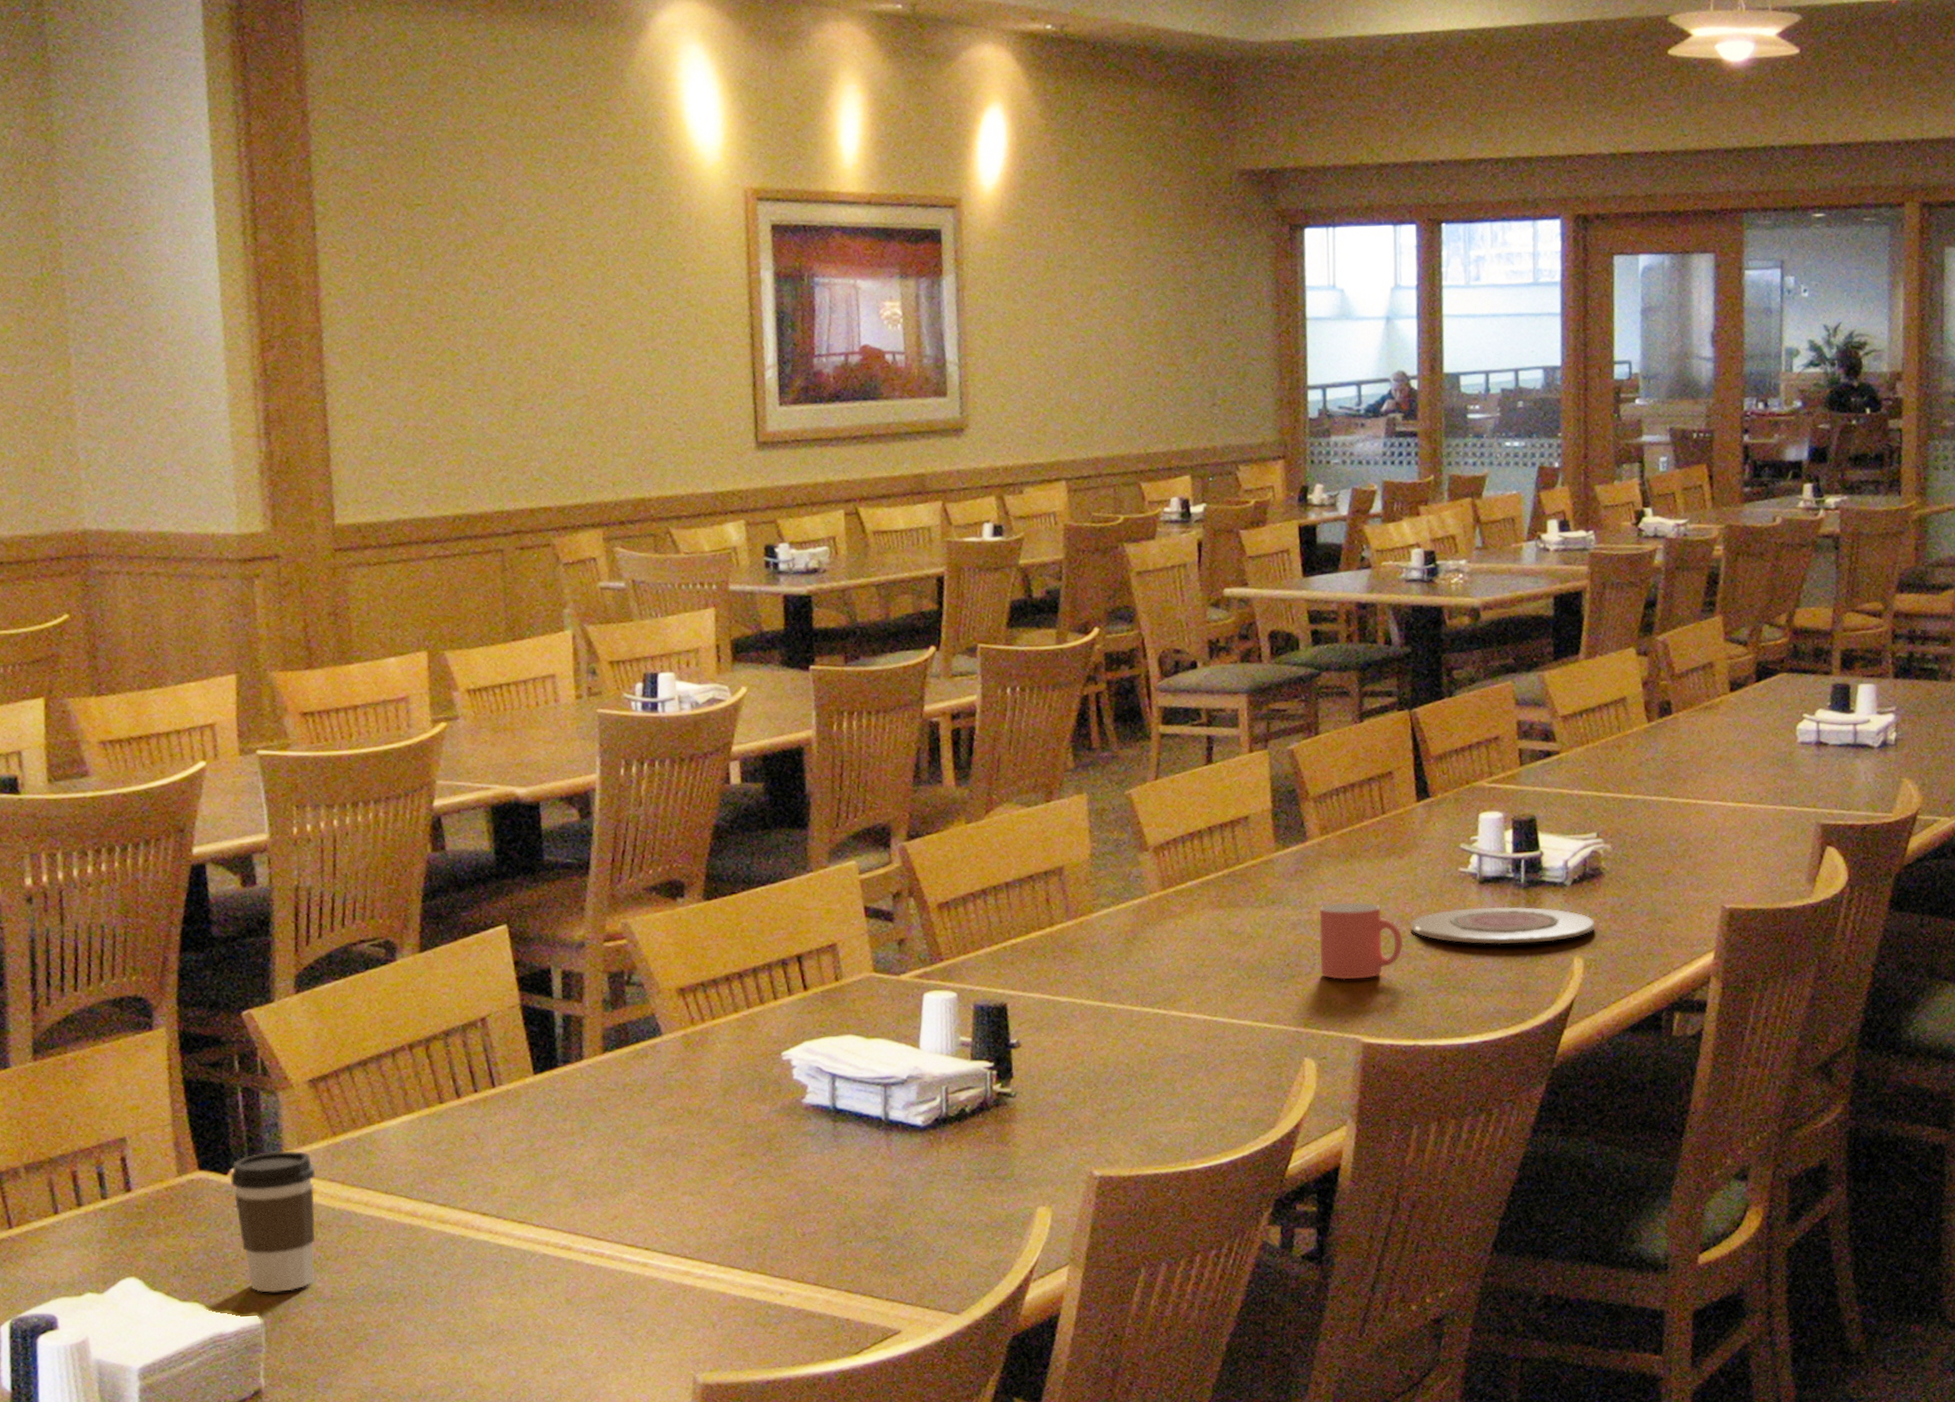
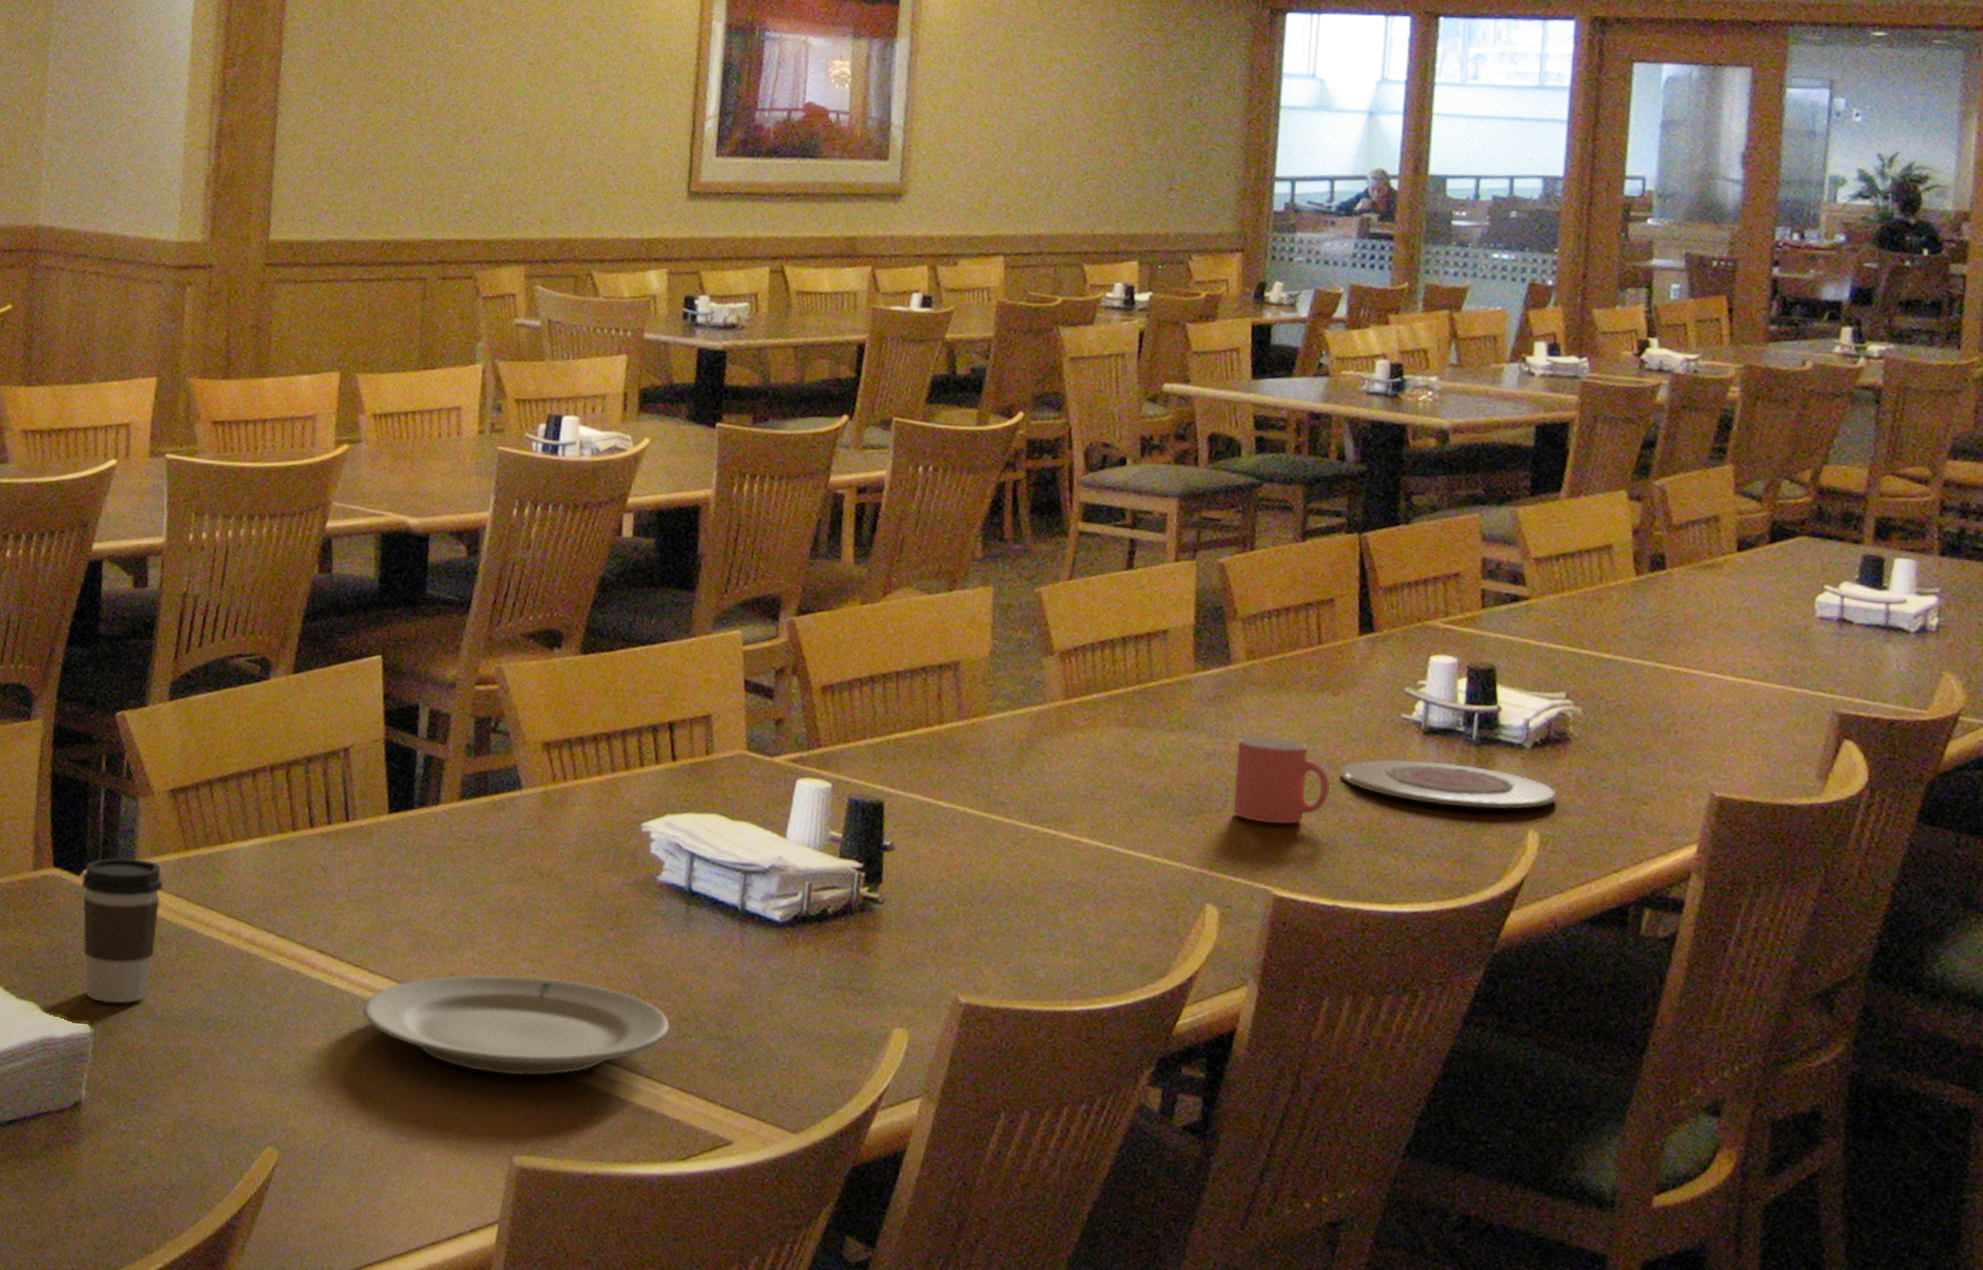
plate: none [533,1207,830,1303] -> present [363,974,669,1076]

